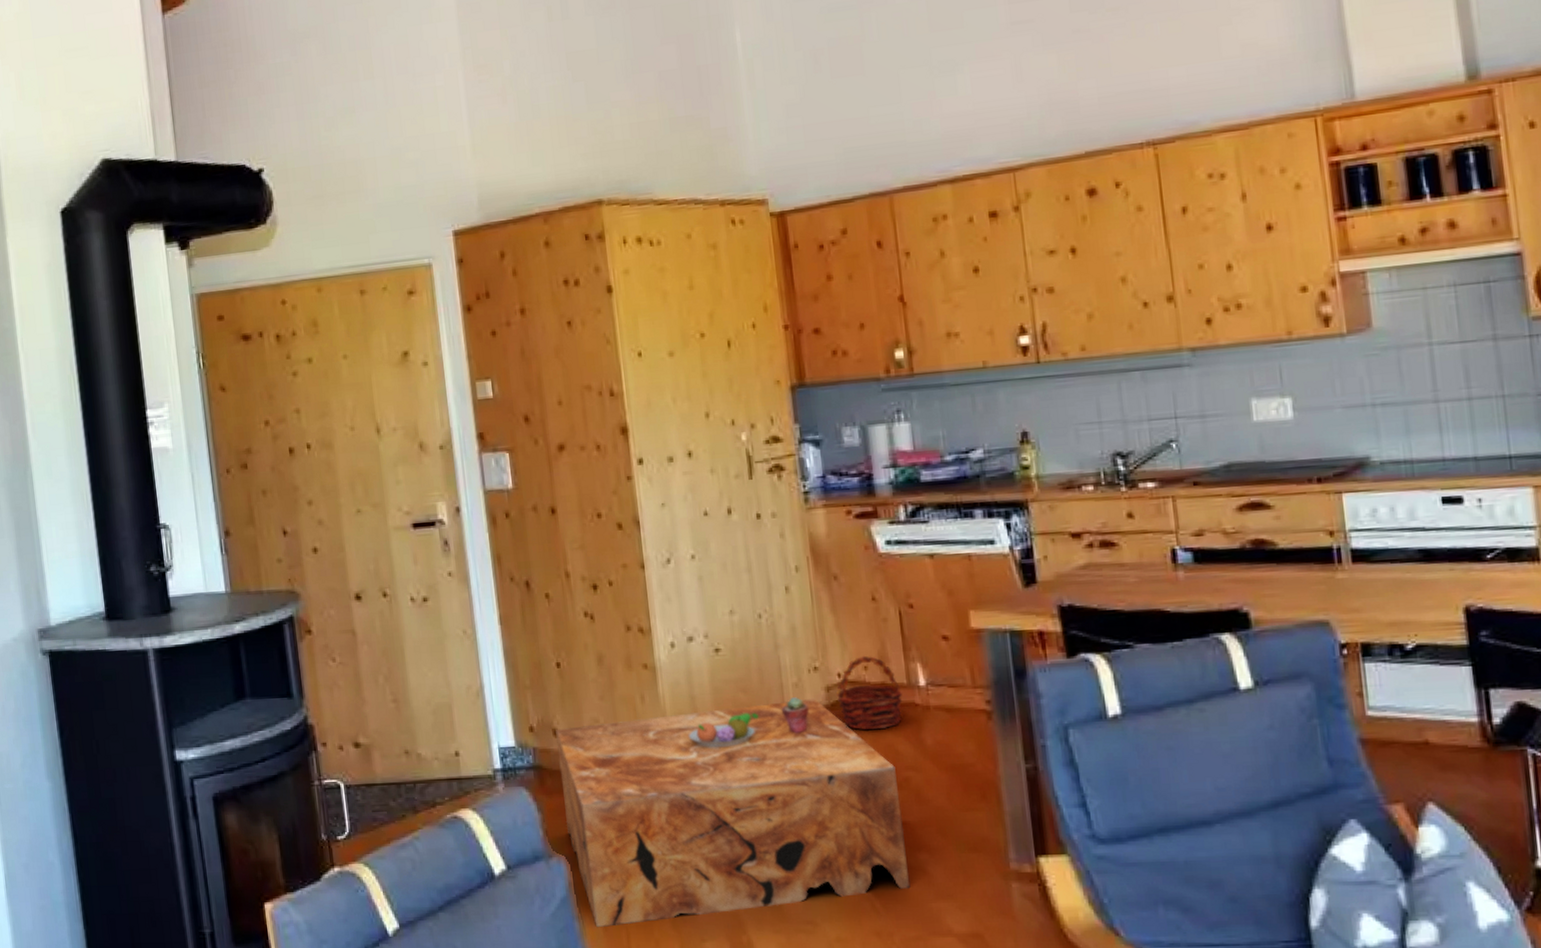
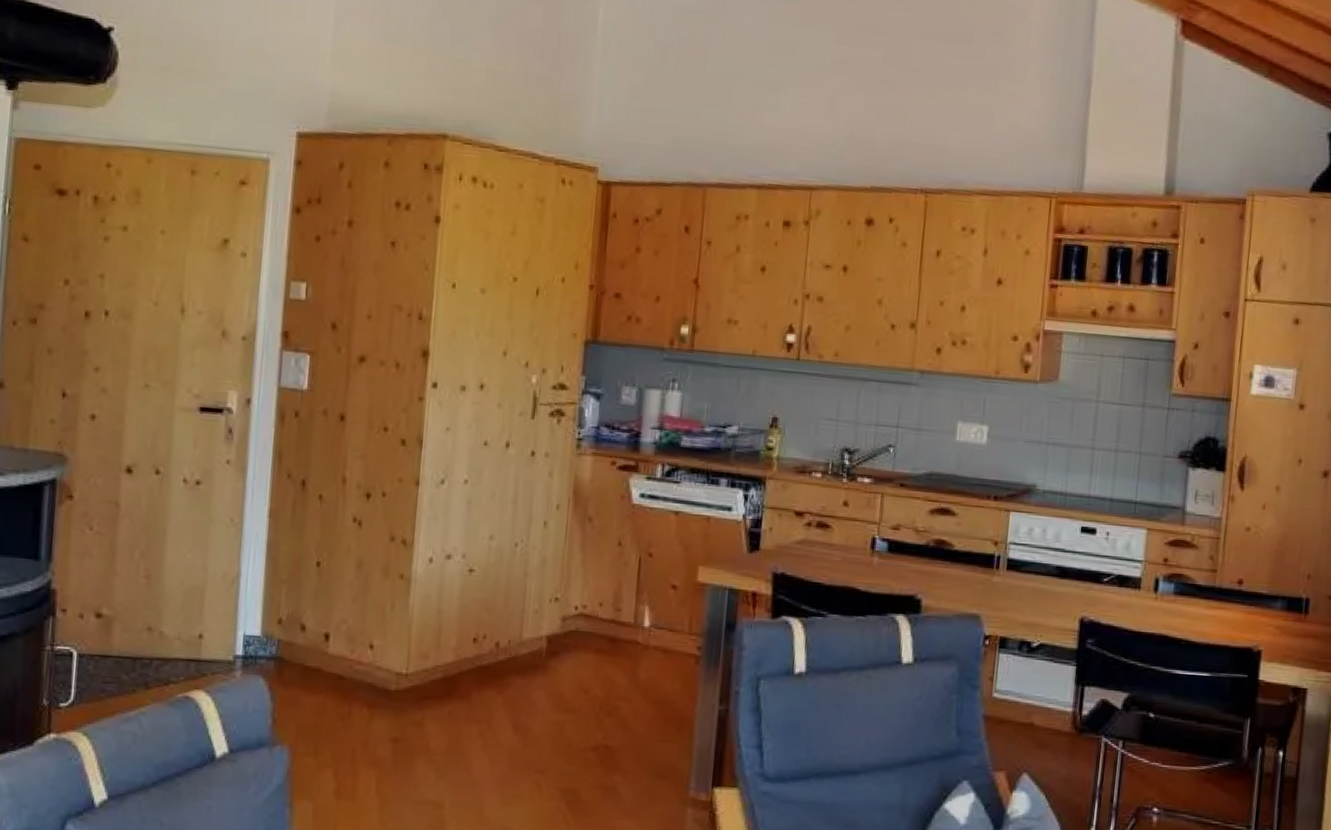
coffee table: present [555,699,911,927] -> none [295,624,609,816]
fruit bowl: present [689,712,759,748] -> none [429,631,497,661]
potted succulent: present [781,697,809,734] -> none [518,622,543,656]
basket: present [837,655,903,730] -> none [570,593,628,661]

